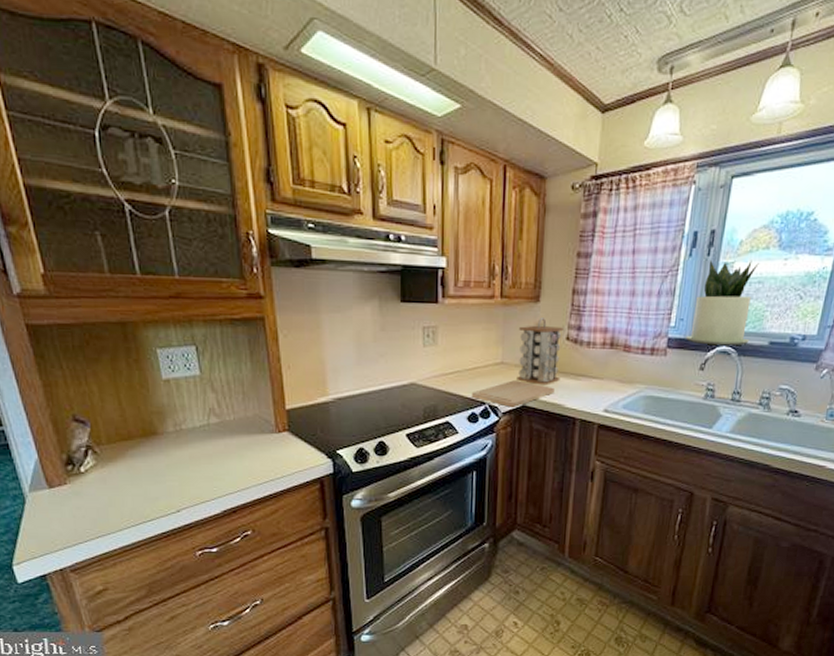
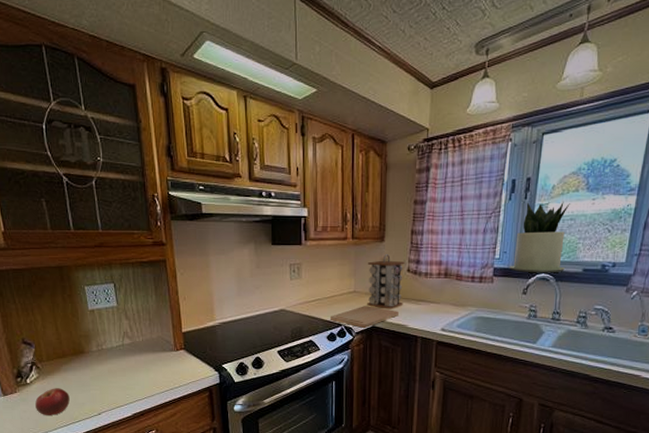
fruit: none [92,478,139,513] -> present [35,388,70,415]

